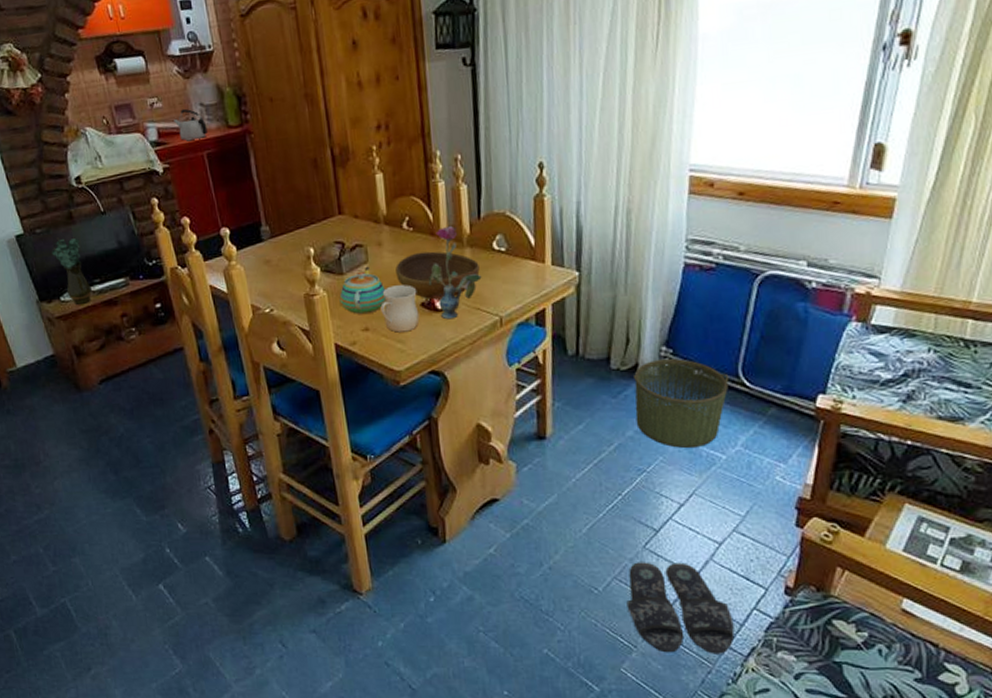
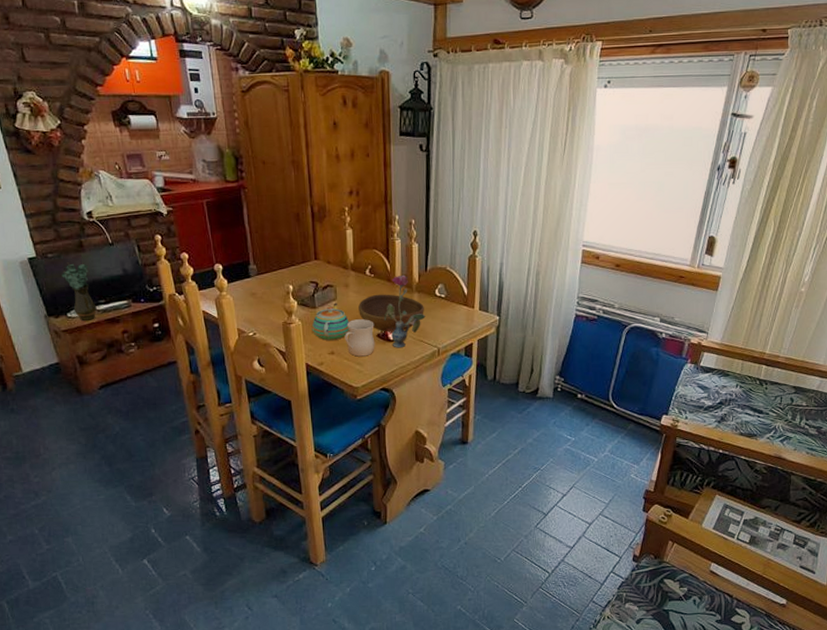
kettle: present [174,108,208,142] -> none [179,163,208,190]
slippers: present [626,562,735,654] -> none [521,538,597,607]
basket: present [634,358,730,448] -> none [535,385,603,452]

